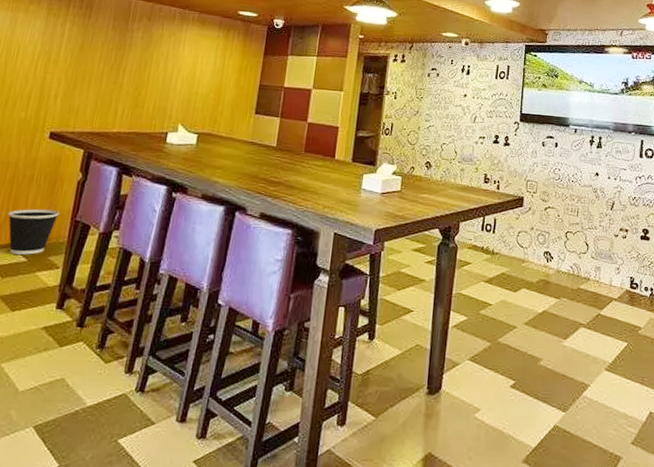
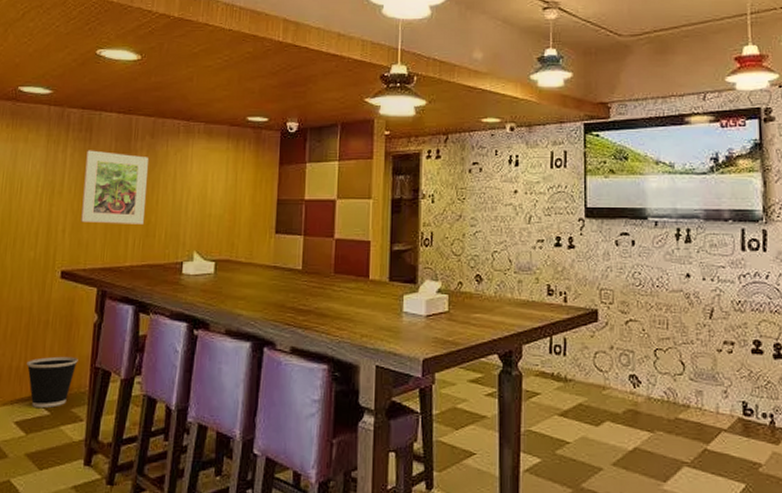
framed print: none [74,26,144,96] -> present [81,150,148,224]

